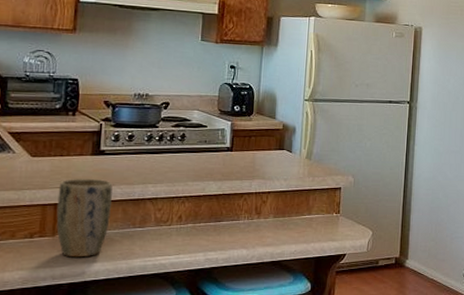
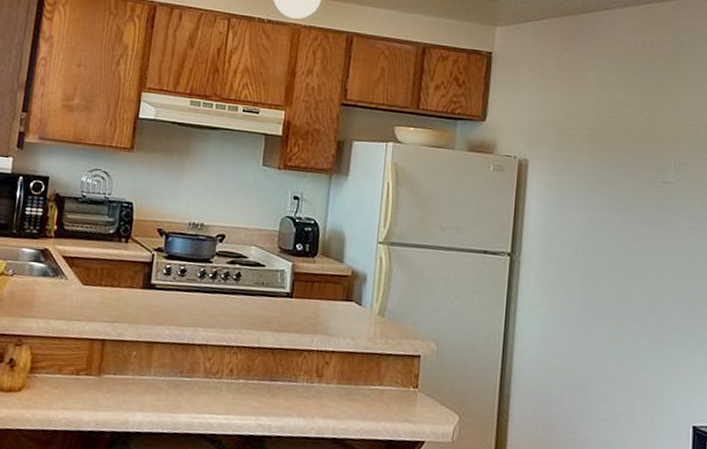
plant pot: present [56,179,113,258] -> none [102,313,162,404]

